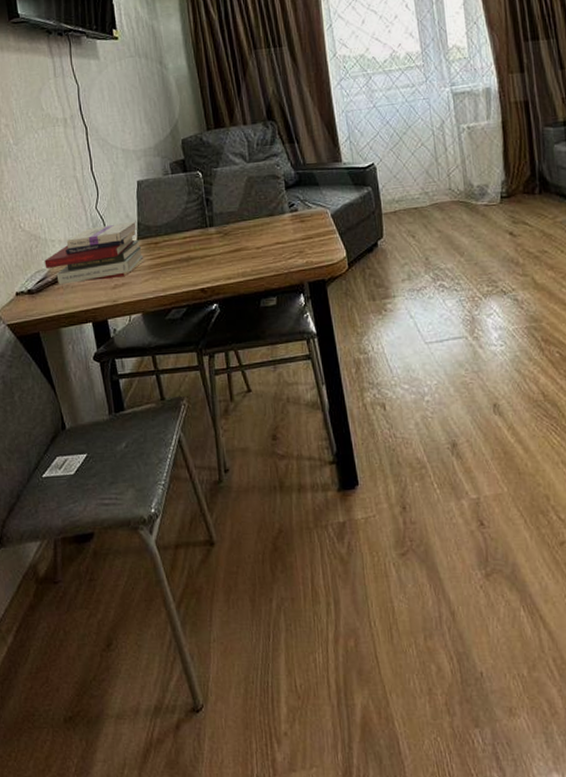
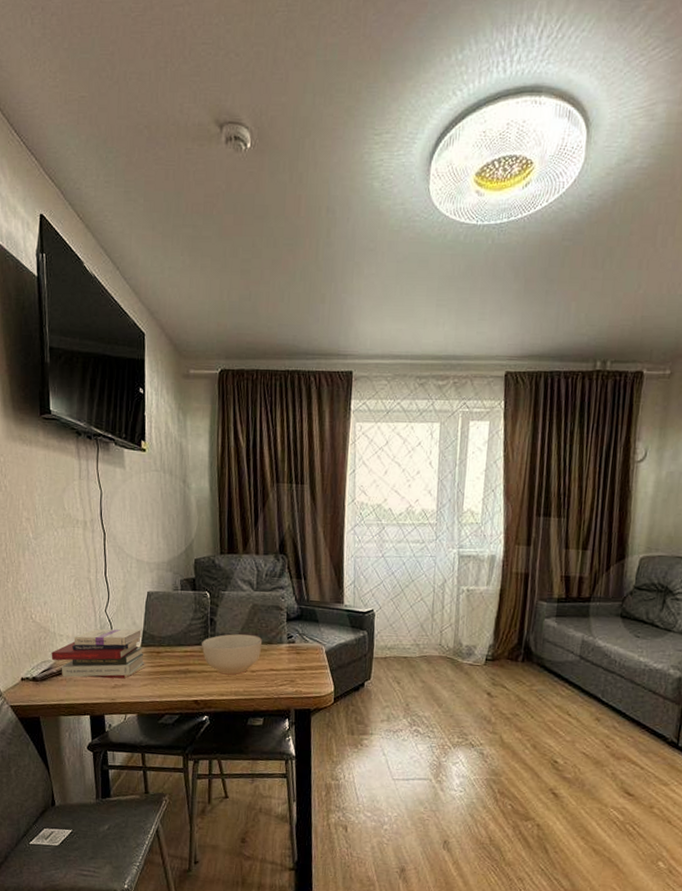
bowl: none [199,208,264,256] -> present [201,633,263,675]

